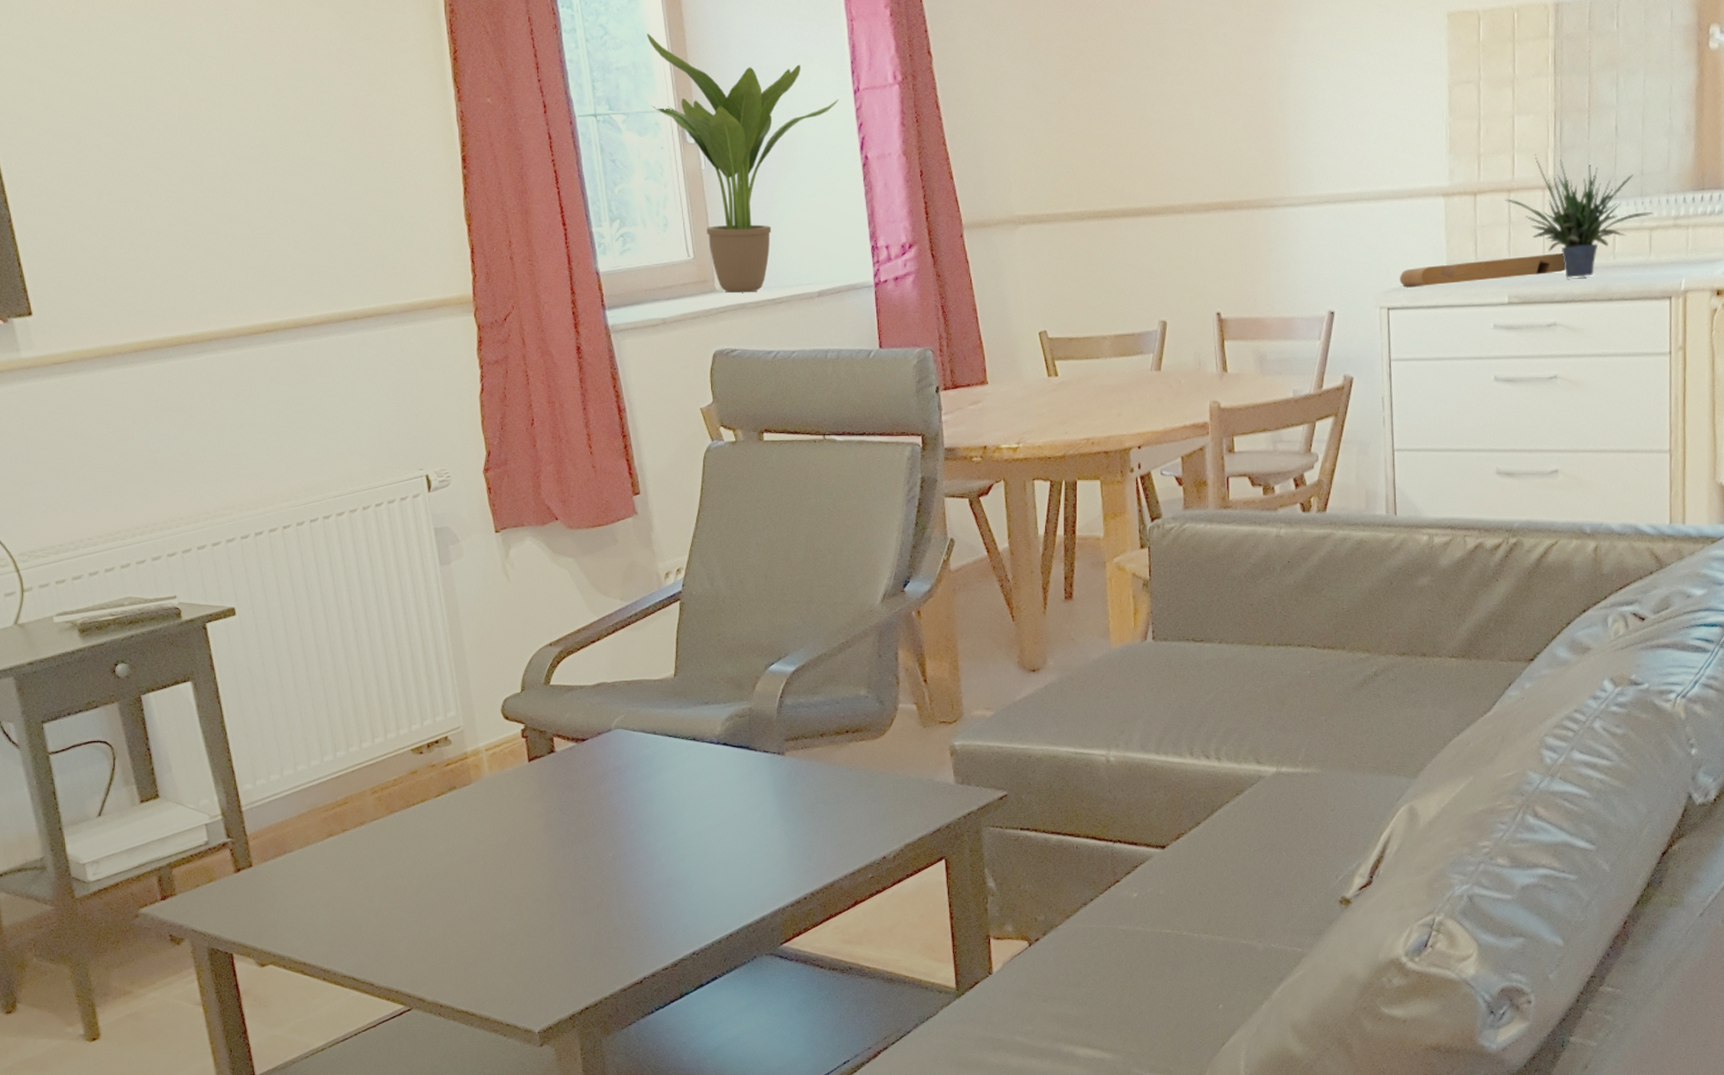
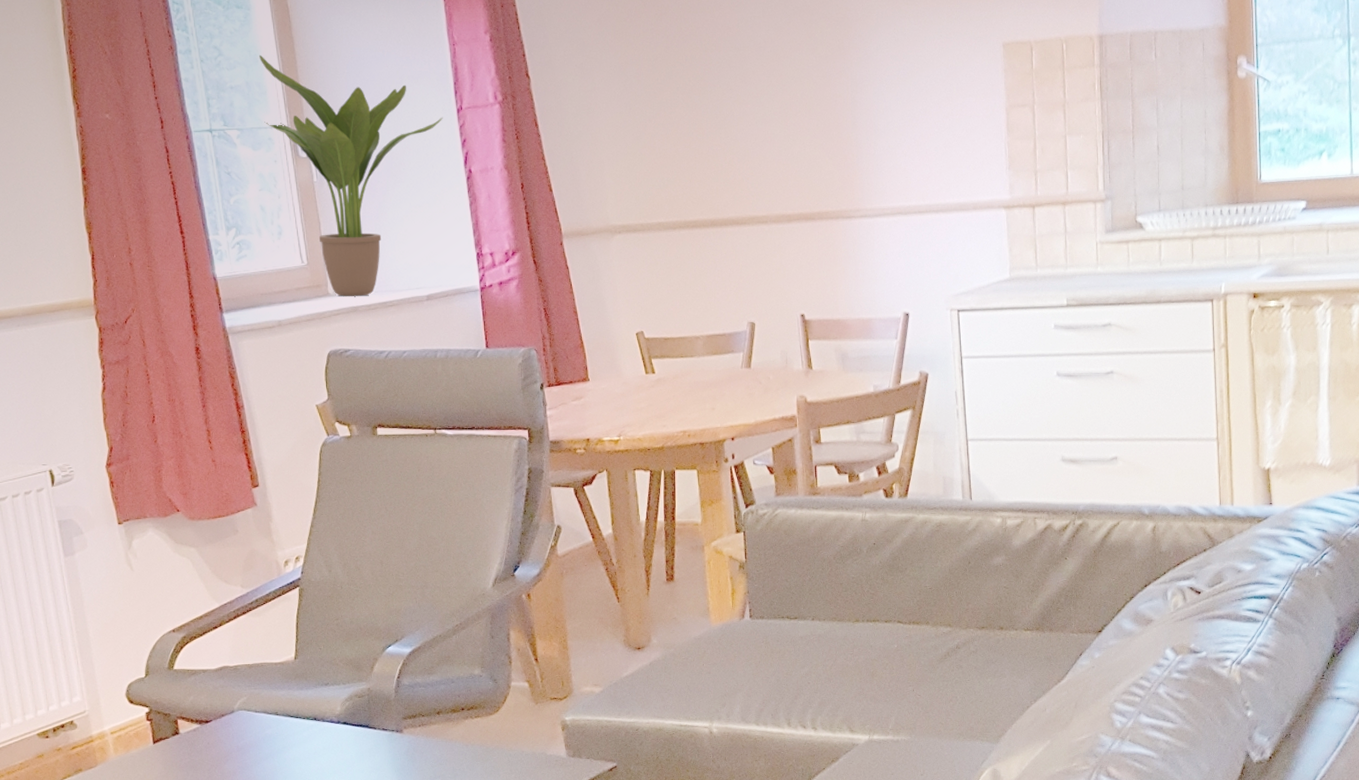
cutting board: present [1400,253,1566,288] -> none [968,260,1118,291]
potted plant: present [1505,154,1653,278] -> none [1061,170,1194,282]

